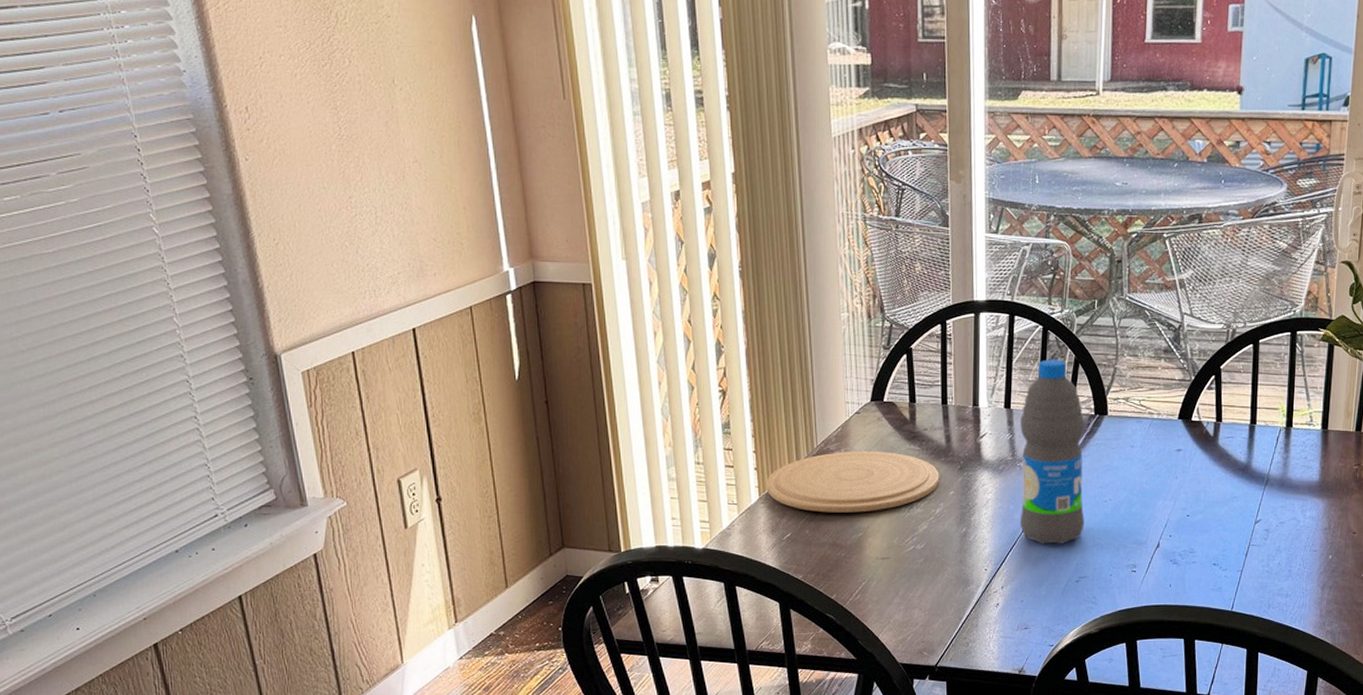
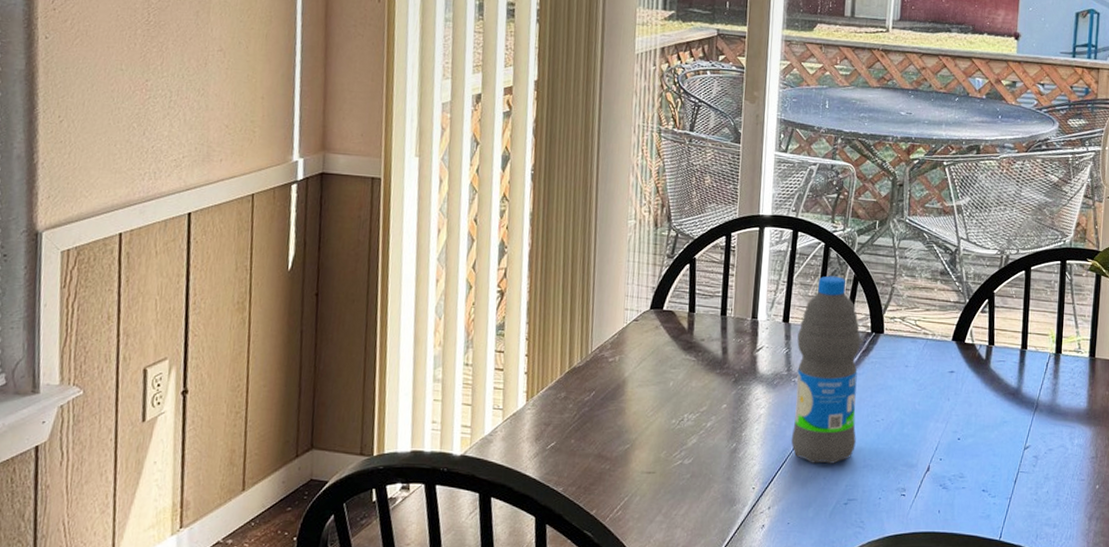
plate: present [766,451,939,513] -> none [534,358,713,423]

